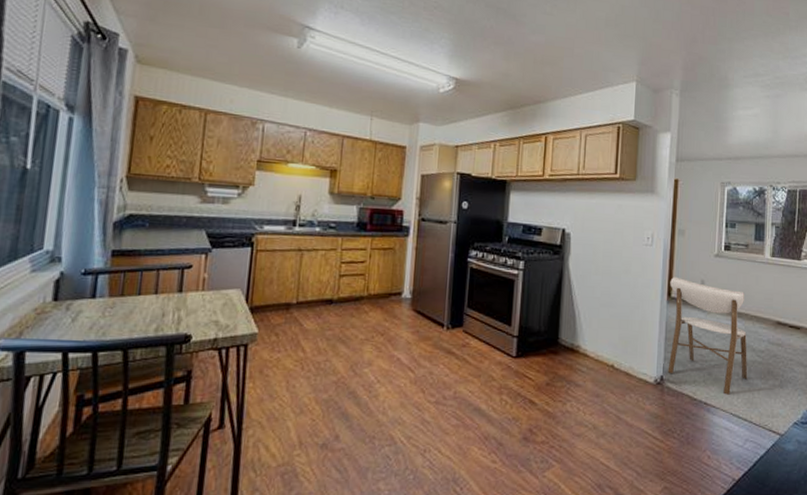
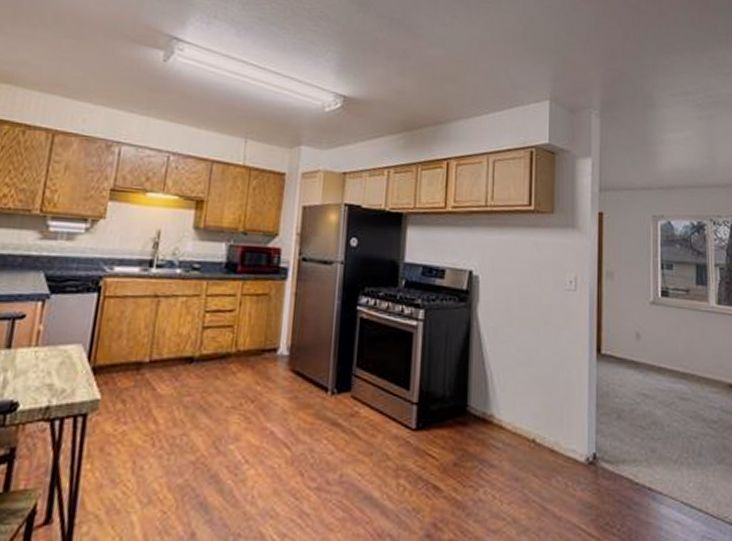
dining chair: present [667,276,748,395] -> none [599,328,699,478]

